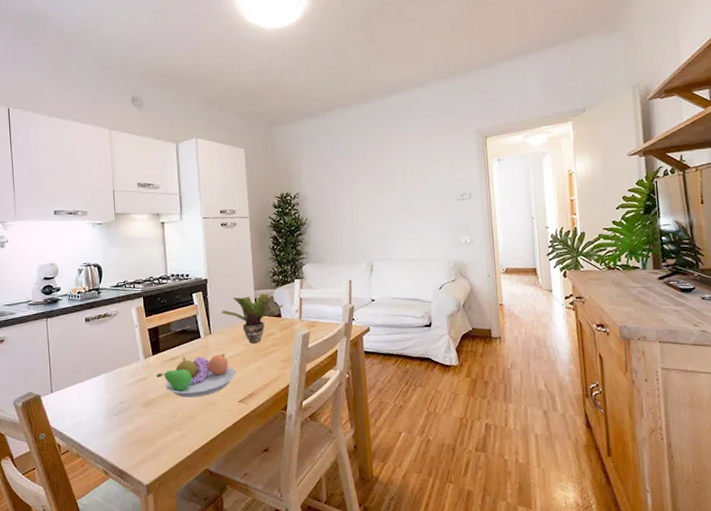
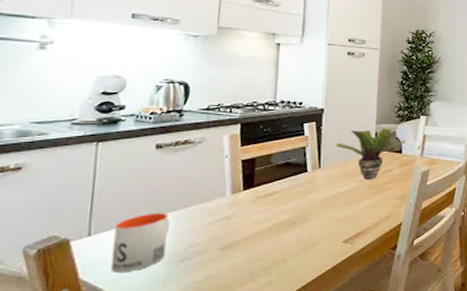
mug: none [67,375,104,422] -> present [111,213,170,273]
fruit bowl: present [156,354,236,398] -> none [244,190,344,239]

